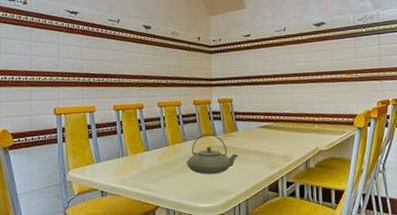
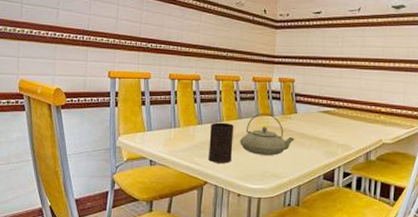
cup: none [157,146,181,187] -> present [209,122,234,163]

